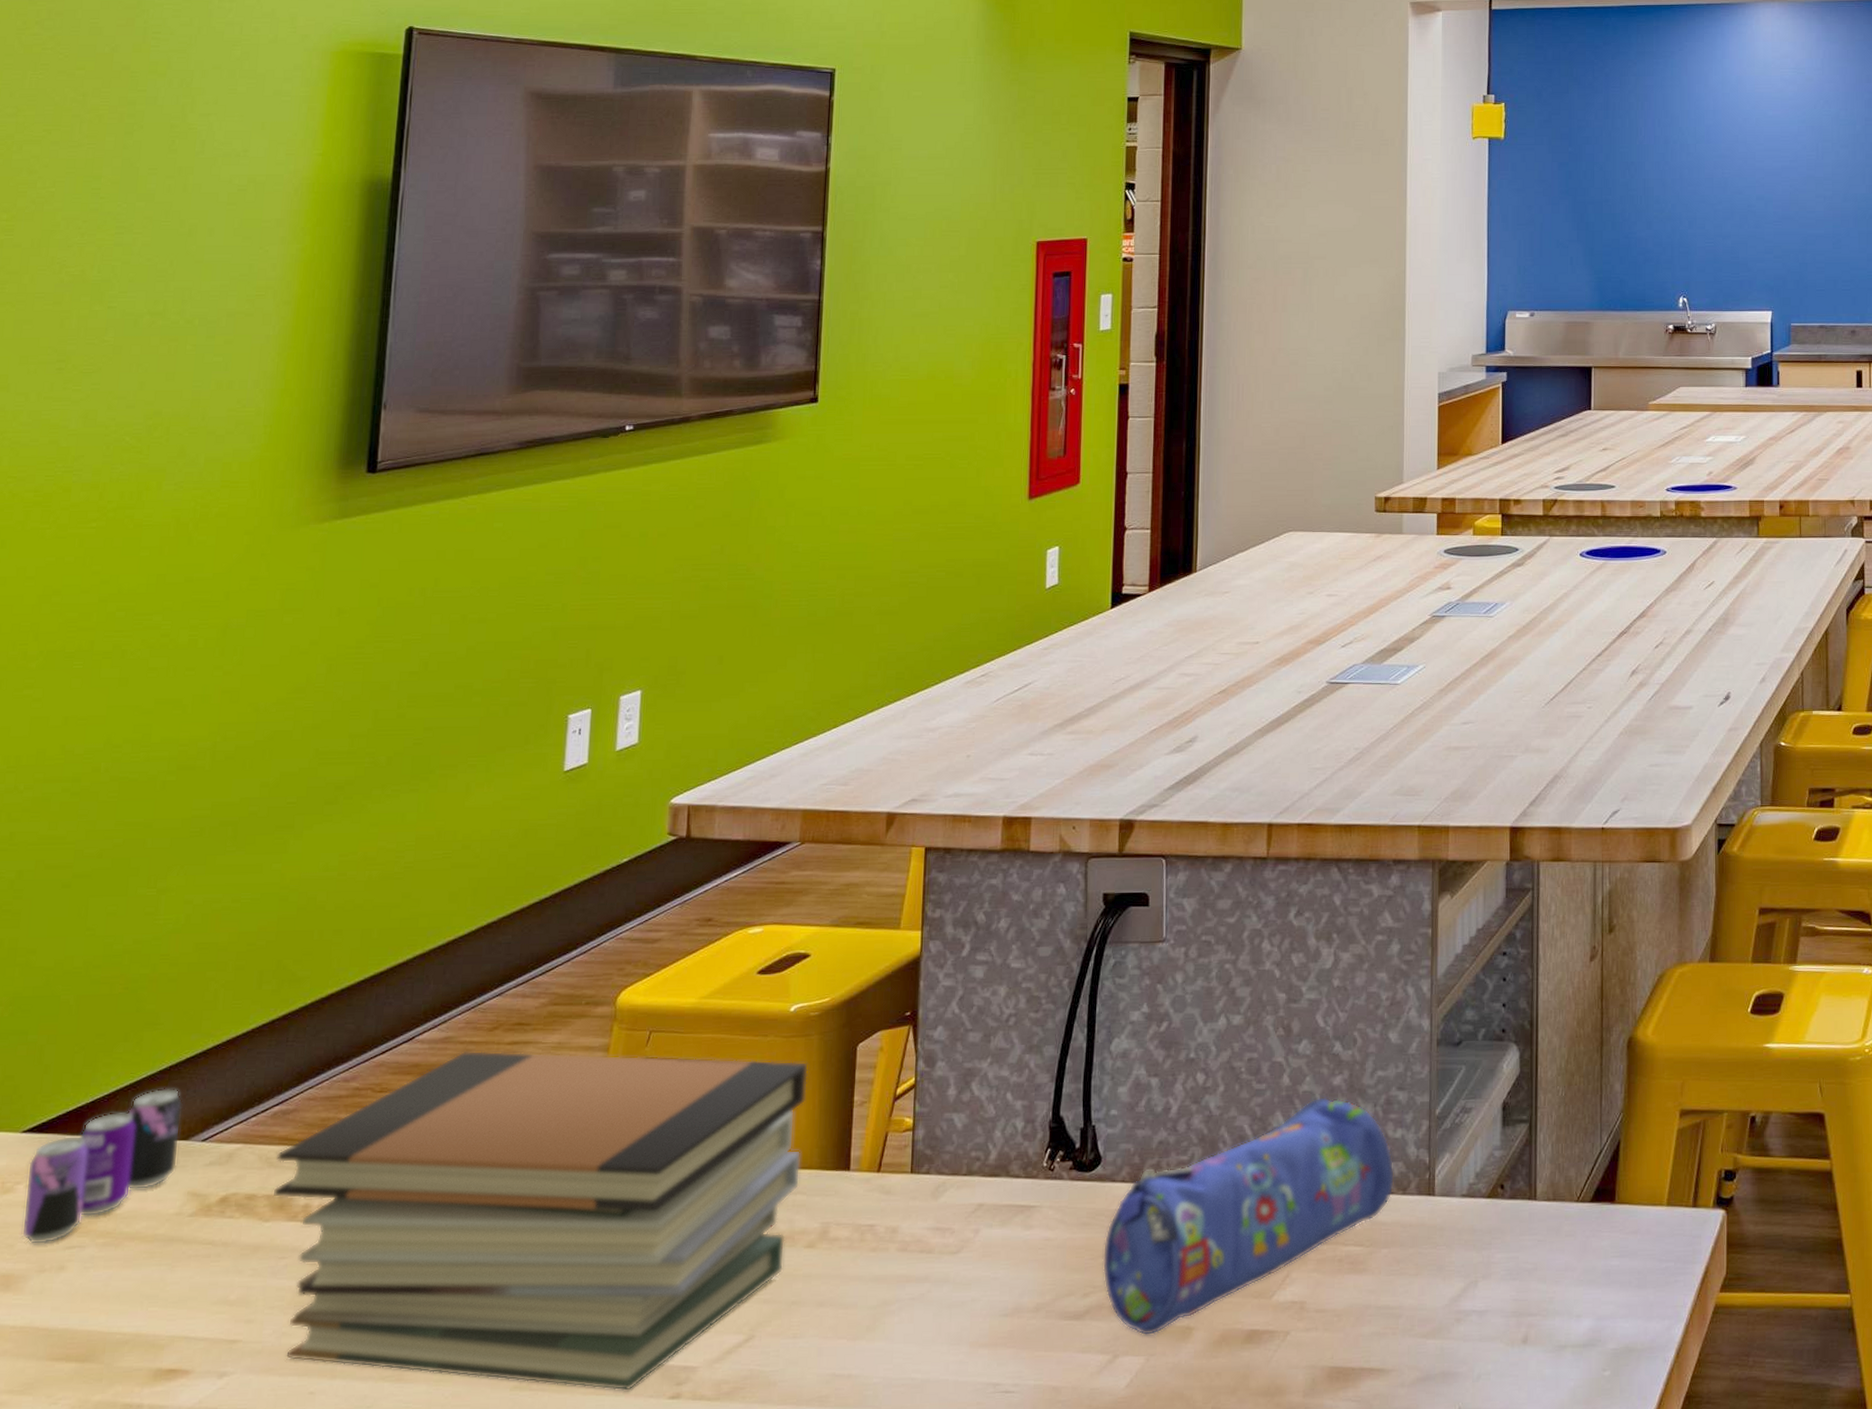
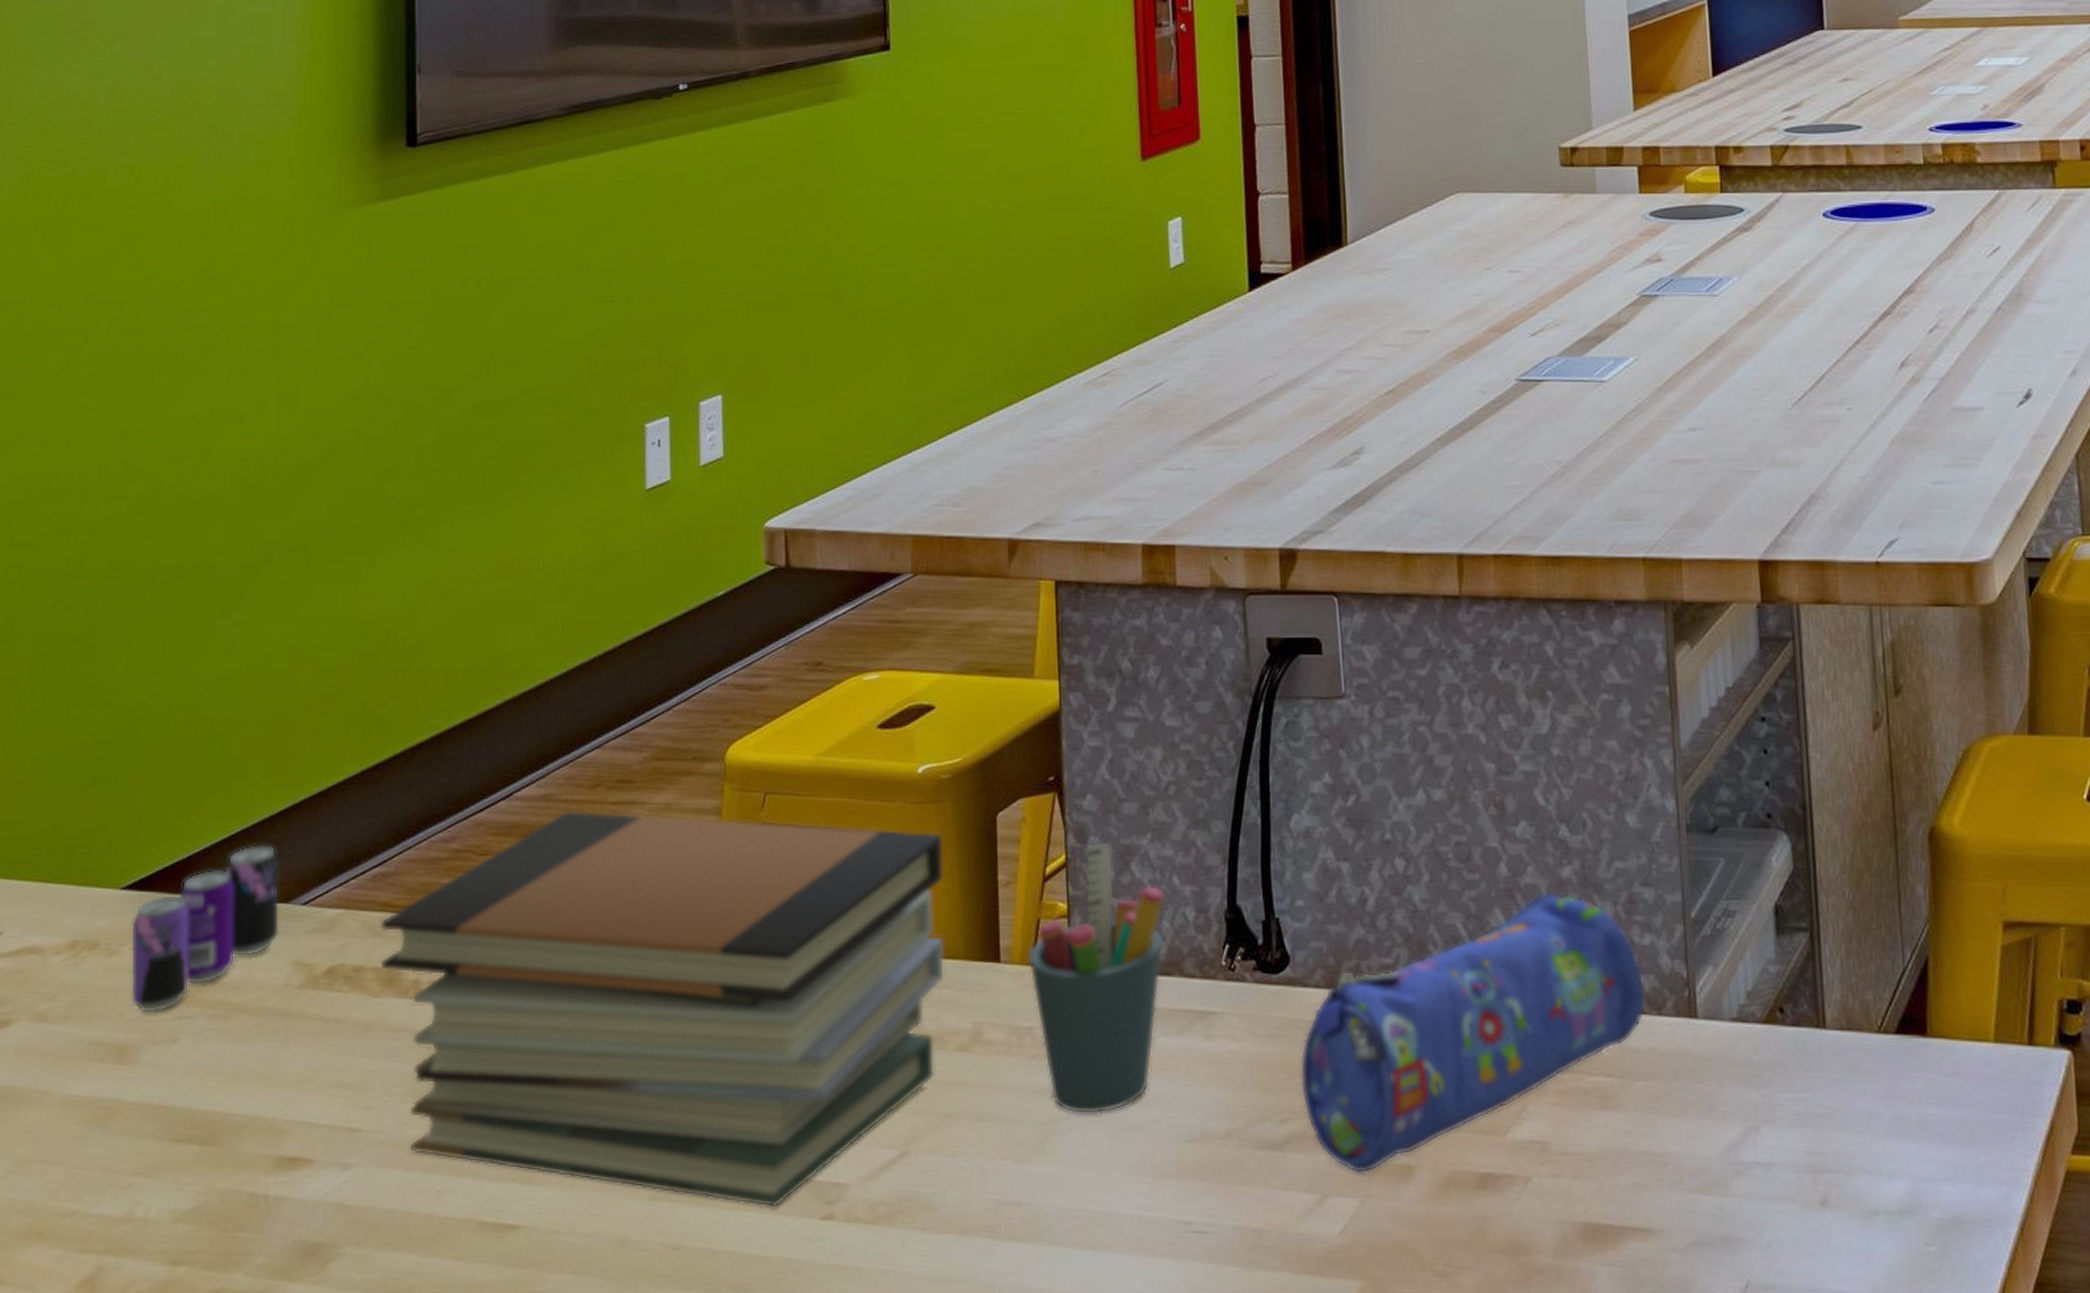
pen holder: none [874,1066,999,1298] -> present [1028,843,1166,1115]

